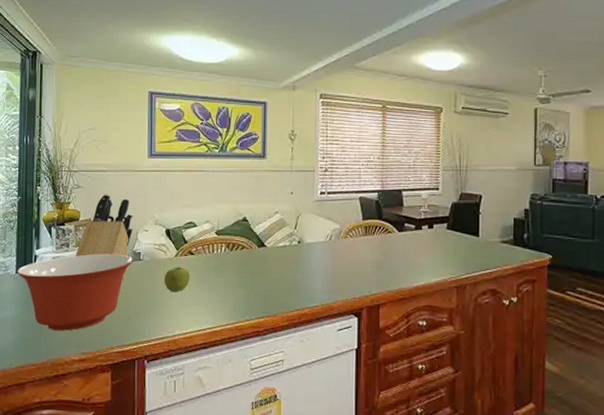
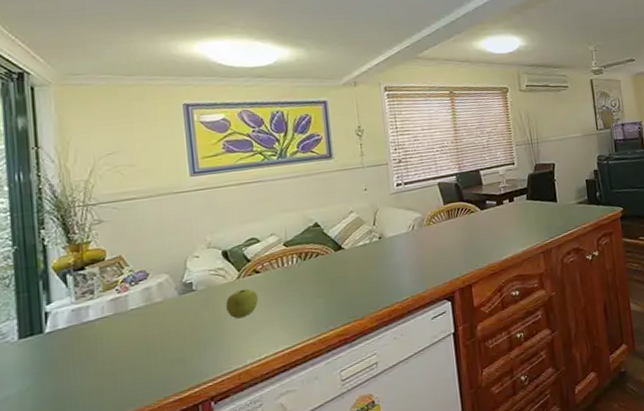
mixing bowl: present [17,253,134,331] -> none [20,288,184,397]
knife block: present [75,194,133,277] -> none [103,224,180,314]

